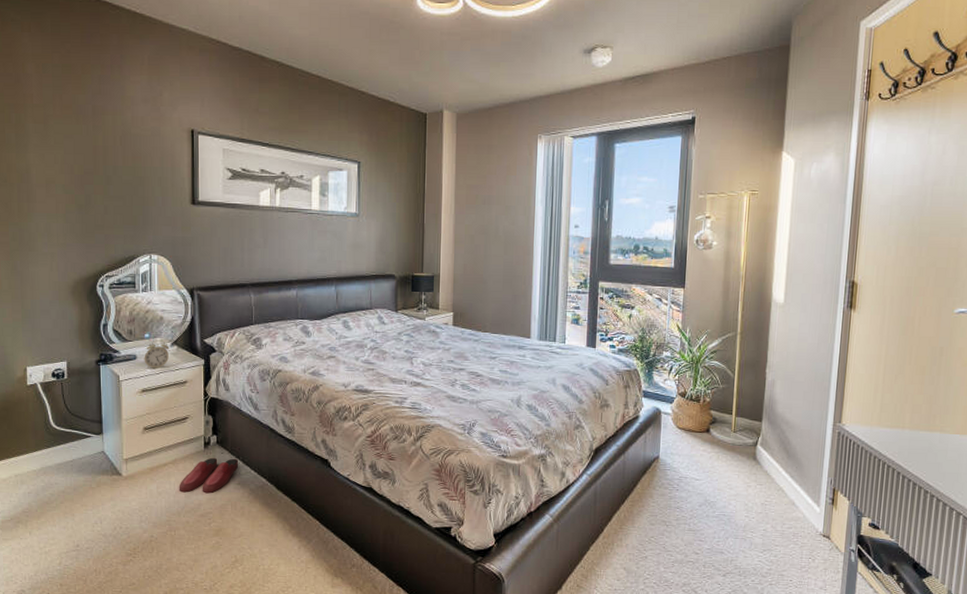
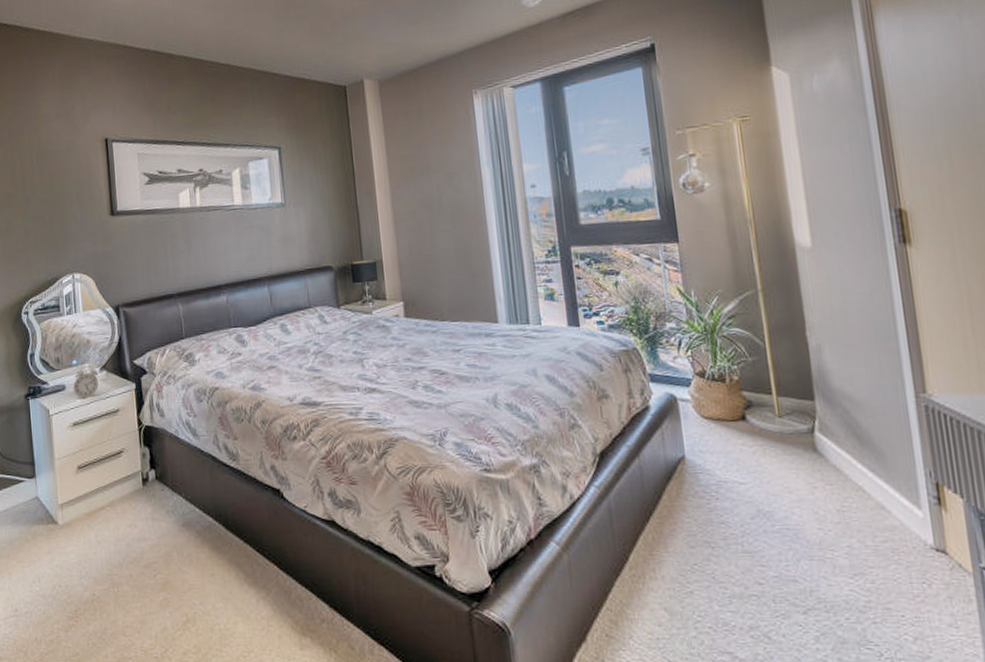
slippers: present [179,457,239,494] -> none [118,495,182,540]

